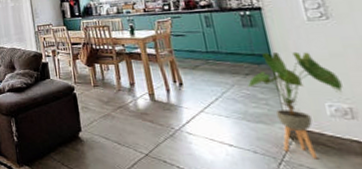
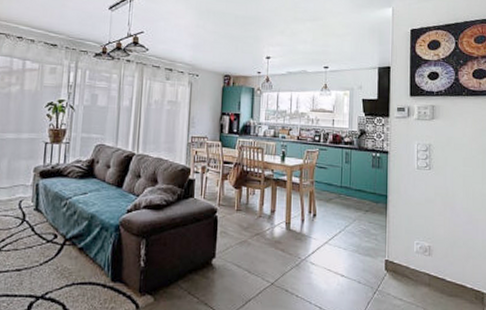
house plant: present [248,51,343,159] -> none [366,192,428,289]

